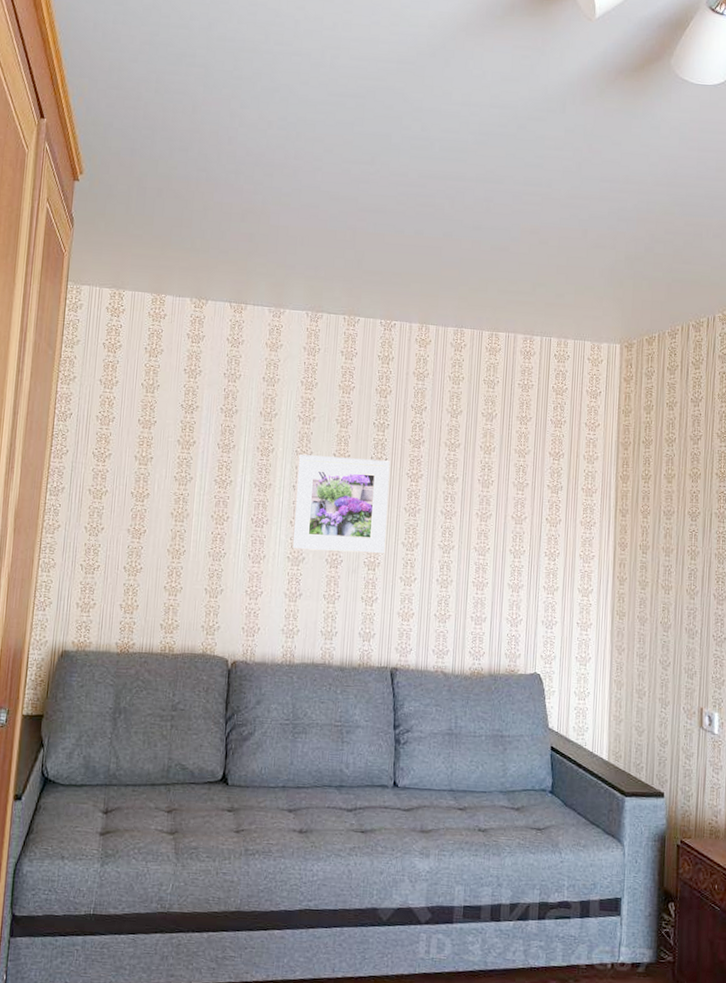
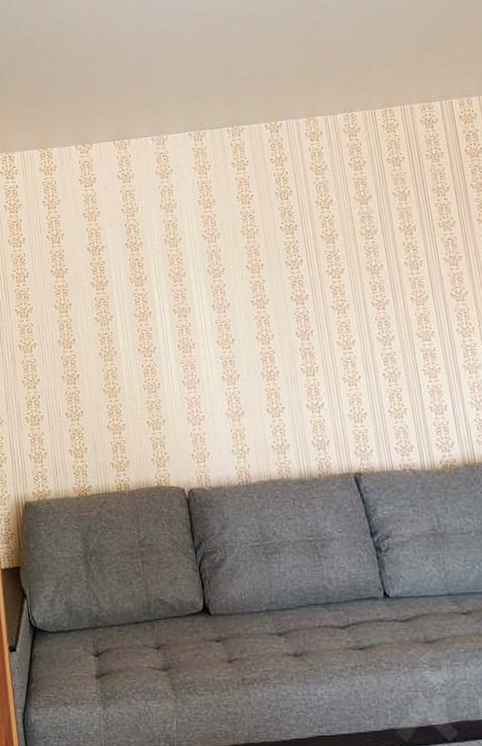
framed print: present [292,454,390,554] -> none [211,262,322,368]

